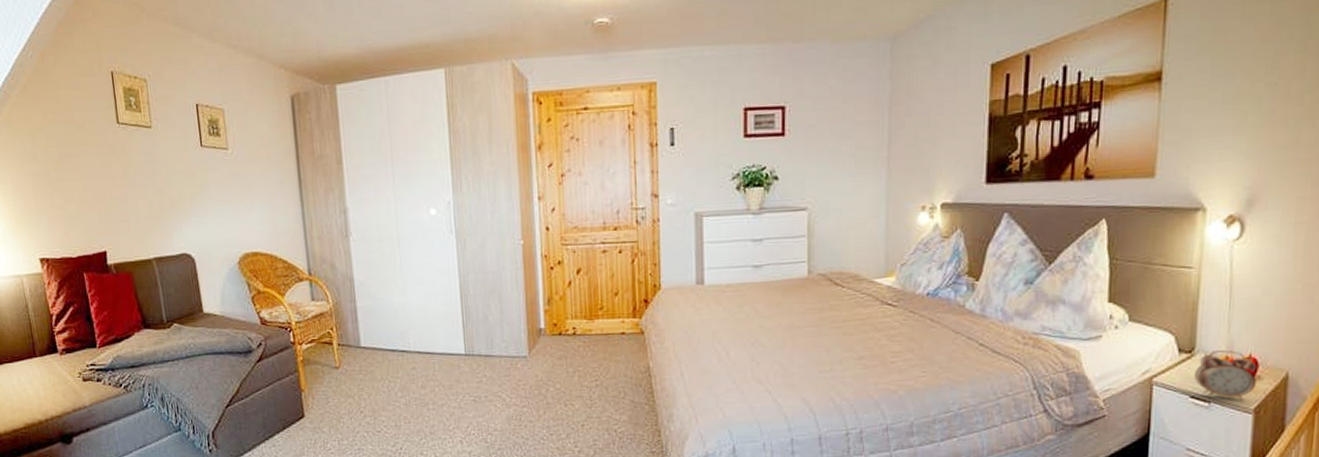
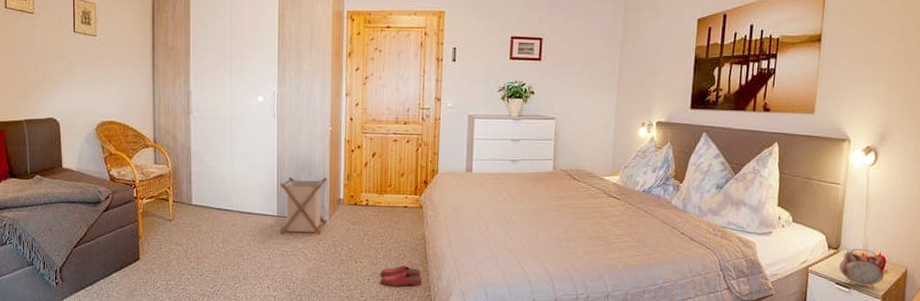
laundry basket: none [465,303,526,377] -> present [279,177,327,234]
slippers: none [597,404,650,433] -> present [381,264,422,287]

